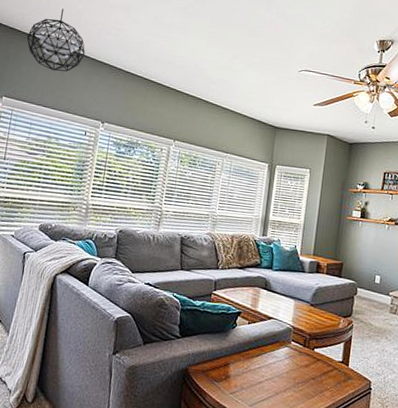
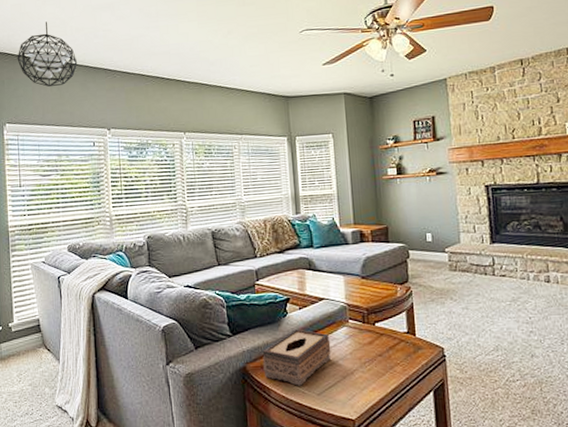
tissue box: none [204,341,271,395] -> present [262,329,331,386]

